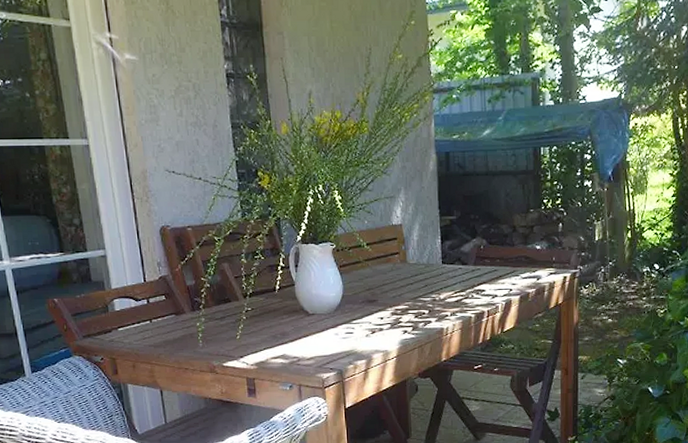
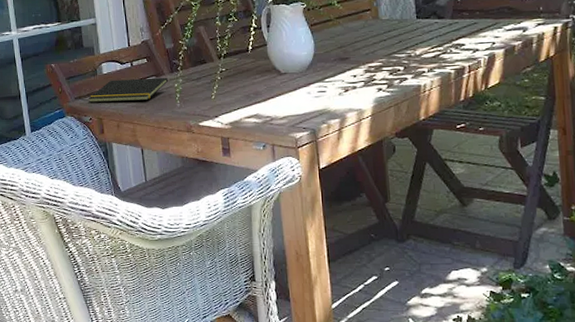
notepad: none [98,315,189,341] -> present [88,77,168,102]

